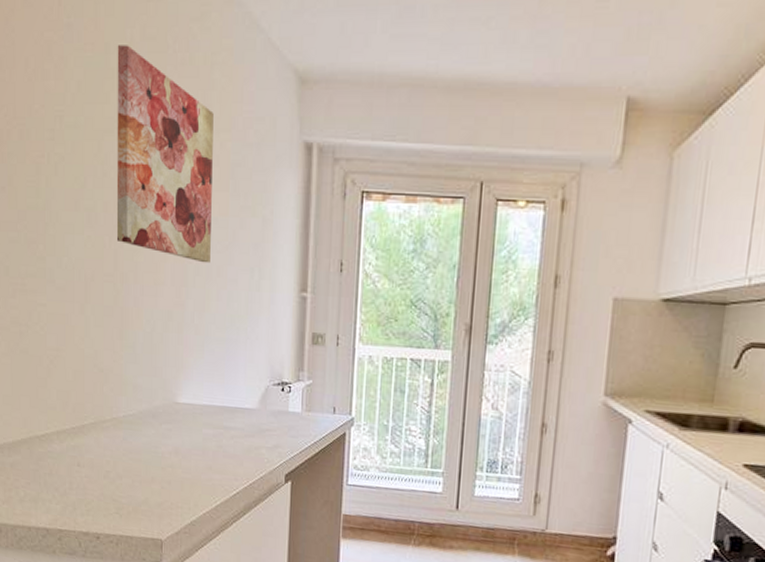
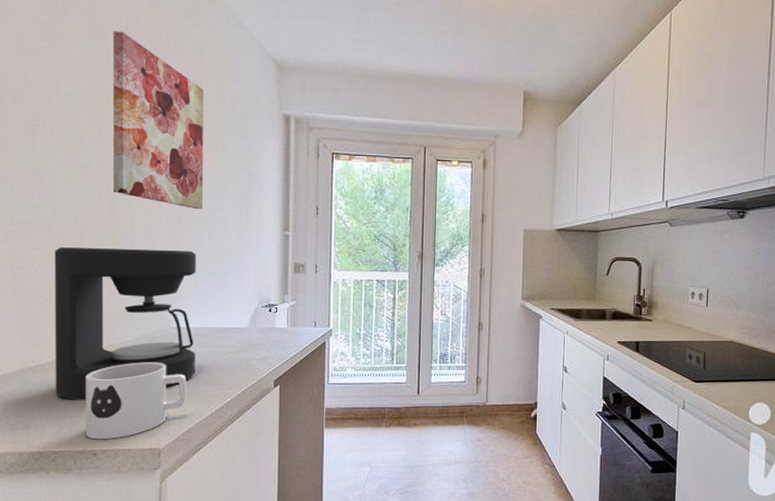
coffee maker: none [59,304,202,477] -> present [54,247,196,400]
mug: none [89,439,190,524] -> present [85,362,186,440]

